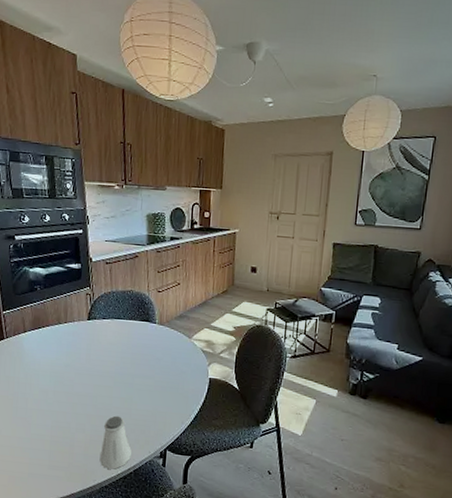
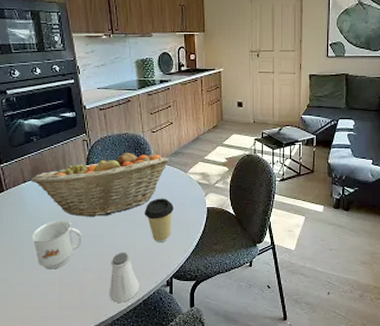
mug: none [27,375,78,426] -> present [32,221,83,270]
fruit basket: none [32,309,174,376] -> present [31,152,170,217]
coffee cup: none [143,362,174,411] -> present [145,198,174,243]

